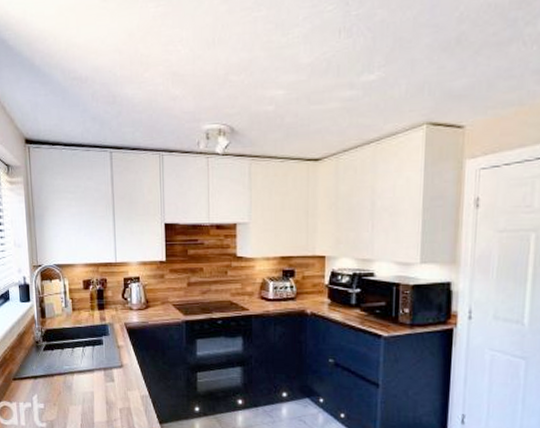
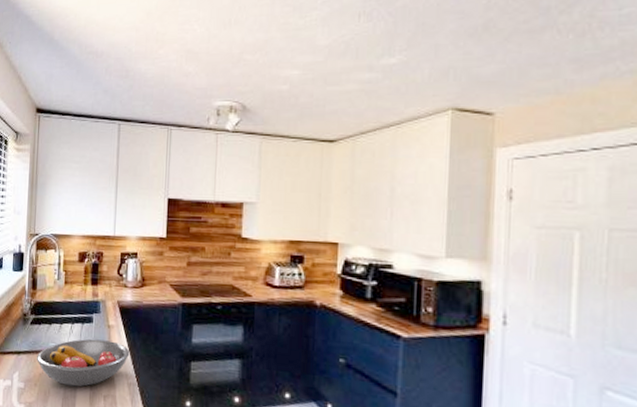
fruit bowl: none [53,359,140,403] -> present [37,339,130,387]

